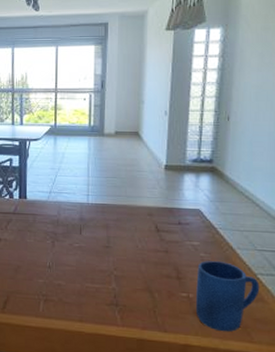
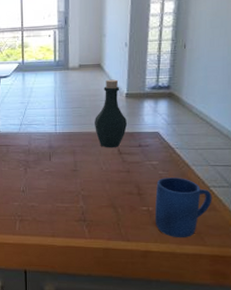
bottle: none [131,149,165,224] -> present [95,79,127,148]

